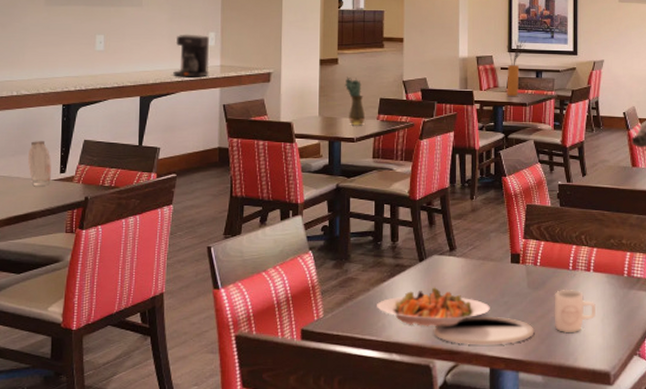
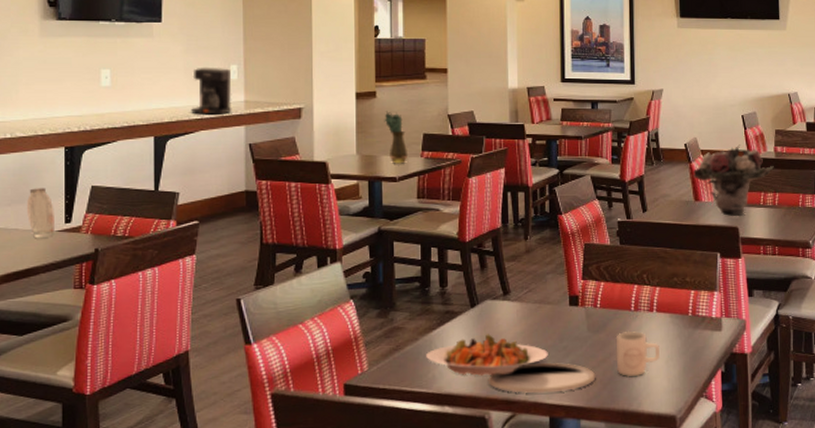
vase: present [507,38,527,97] -> none [559,67,581,130]

